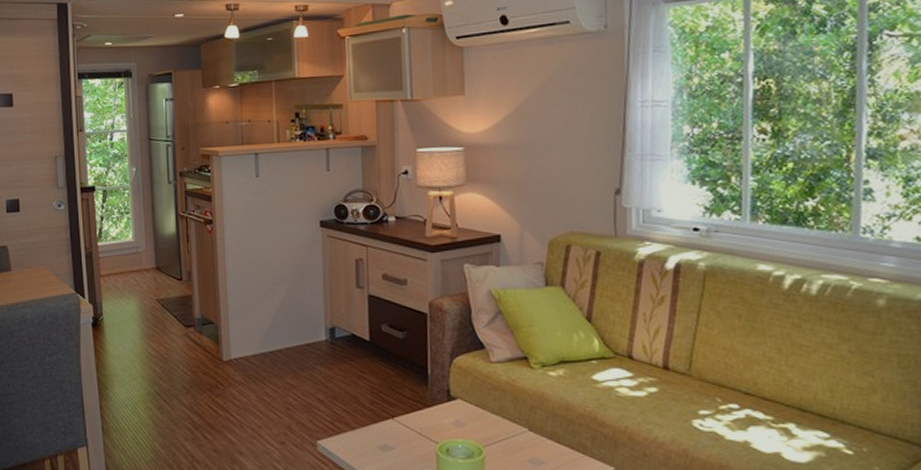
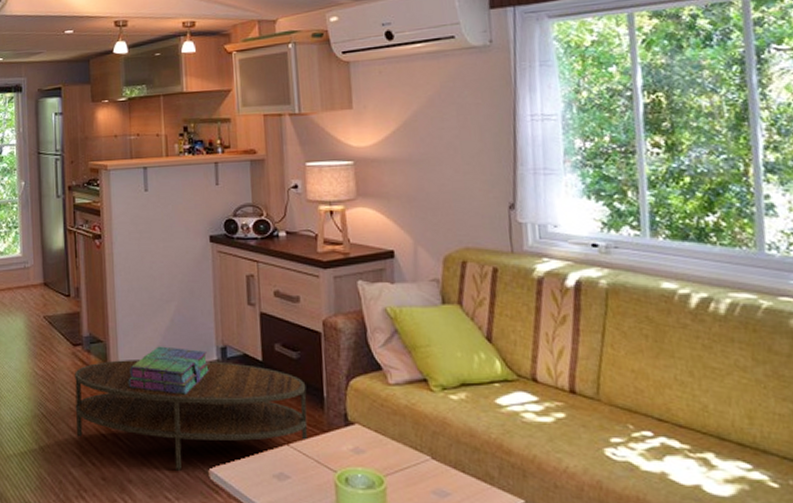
coffee table: none [187,340,412,443] -> present [75,360,308,471]
stack of books: none [239,327,319,373] -> present [128,346,210,395]

